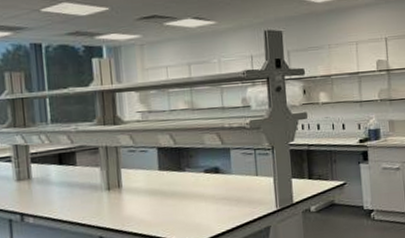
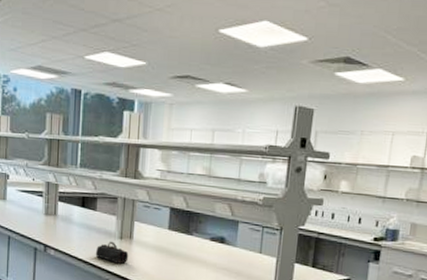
pencil case: none [81,194,121,217] -> present [95,241,129,264]

